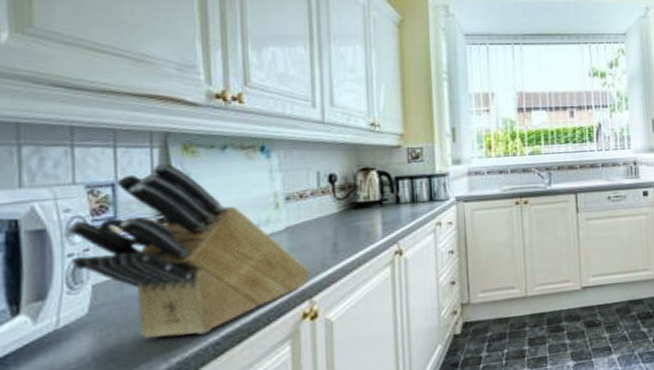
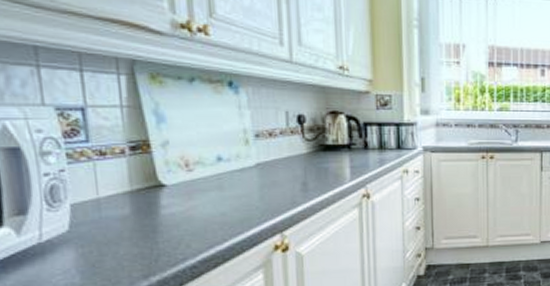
knife block: present [66,161,311,339] -> none [40,89,281,258]

